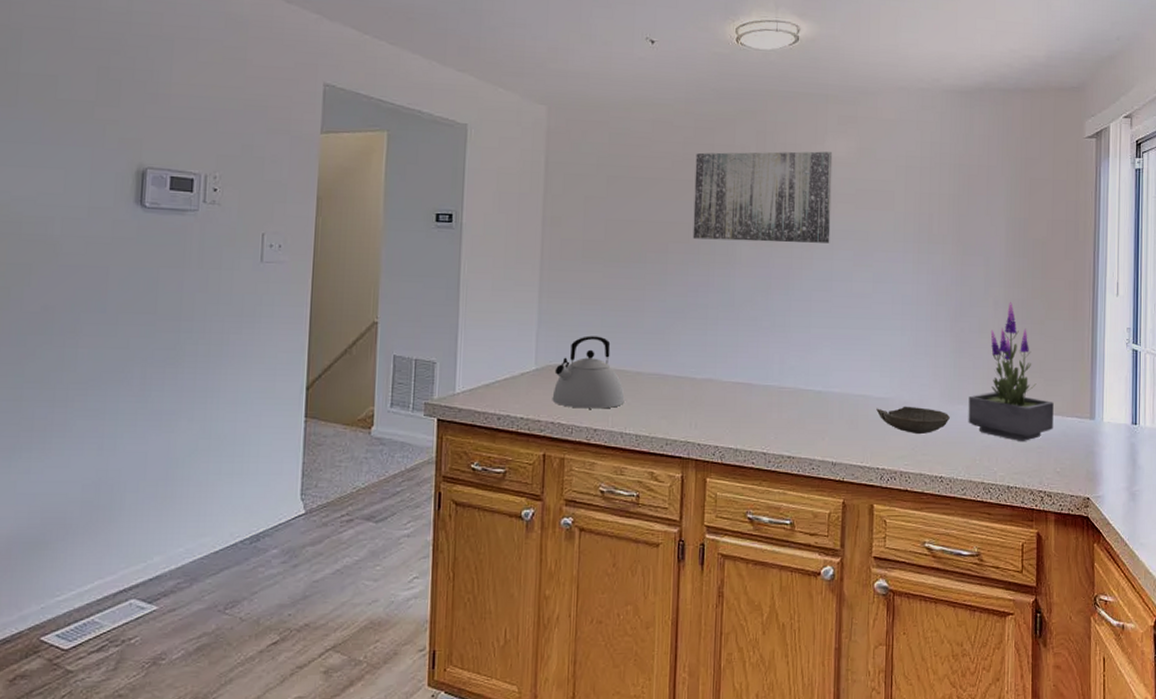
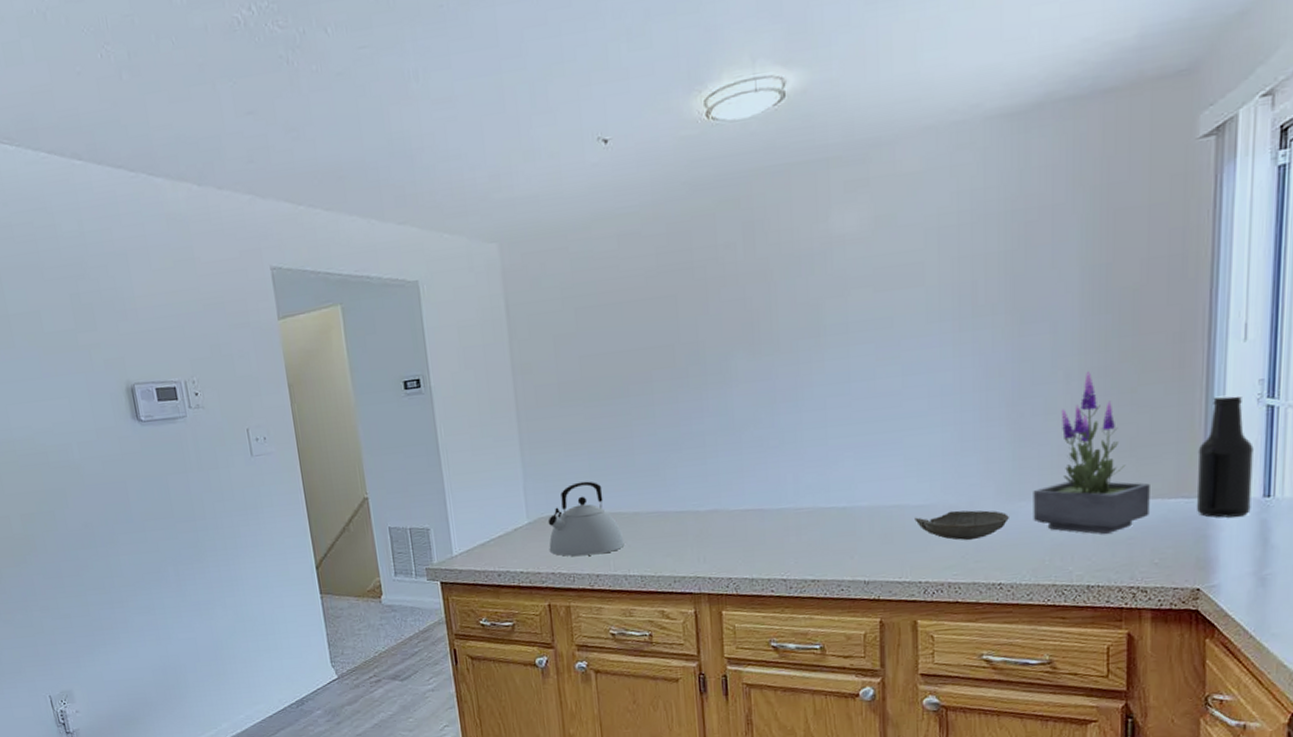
wall art: present [692,151,833,243] -> none [672,229,844,361]
beer bottle: none [1086,337,1125,438] -> present [1196,394,1254,518]

